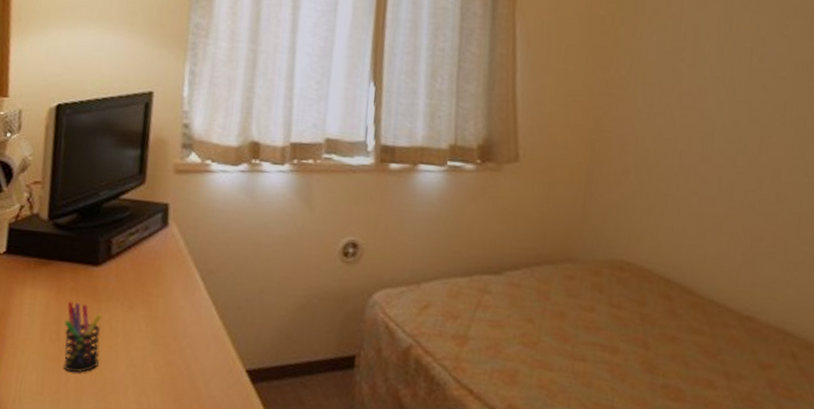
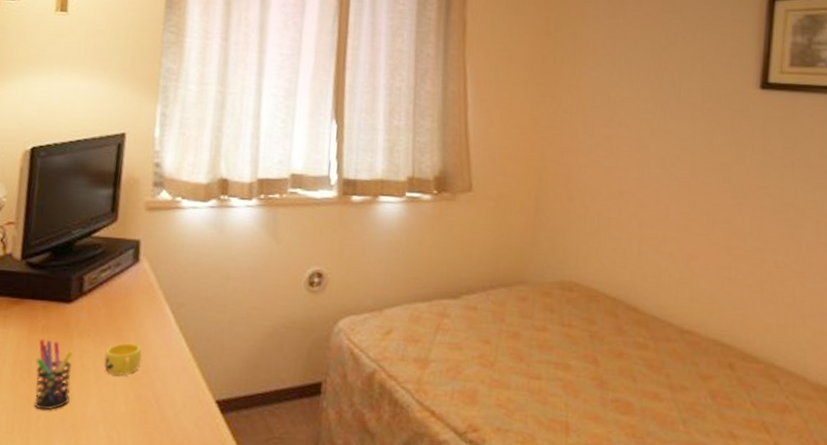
cup: none [132,308,171,341] -> present [104,342,142,376]

